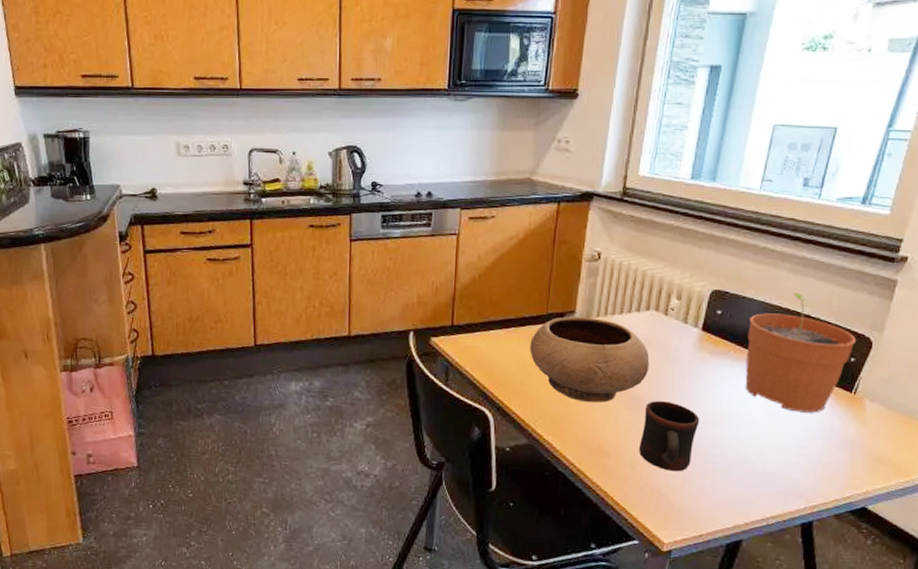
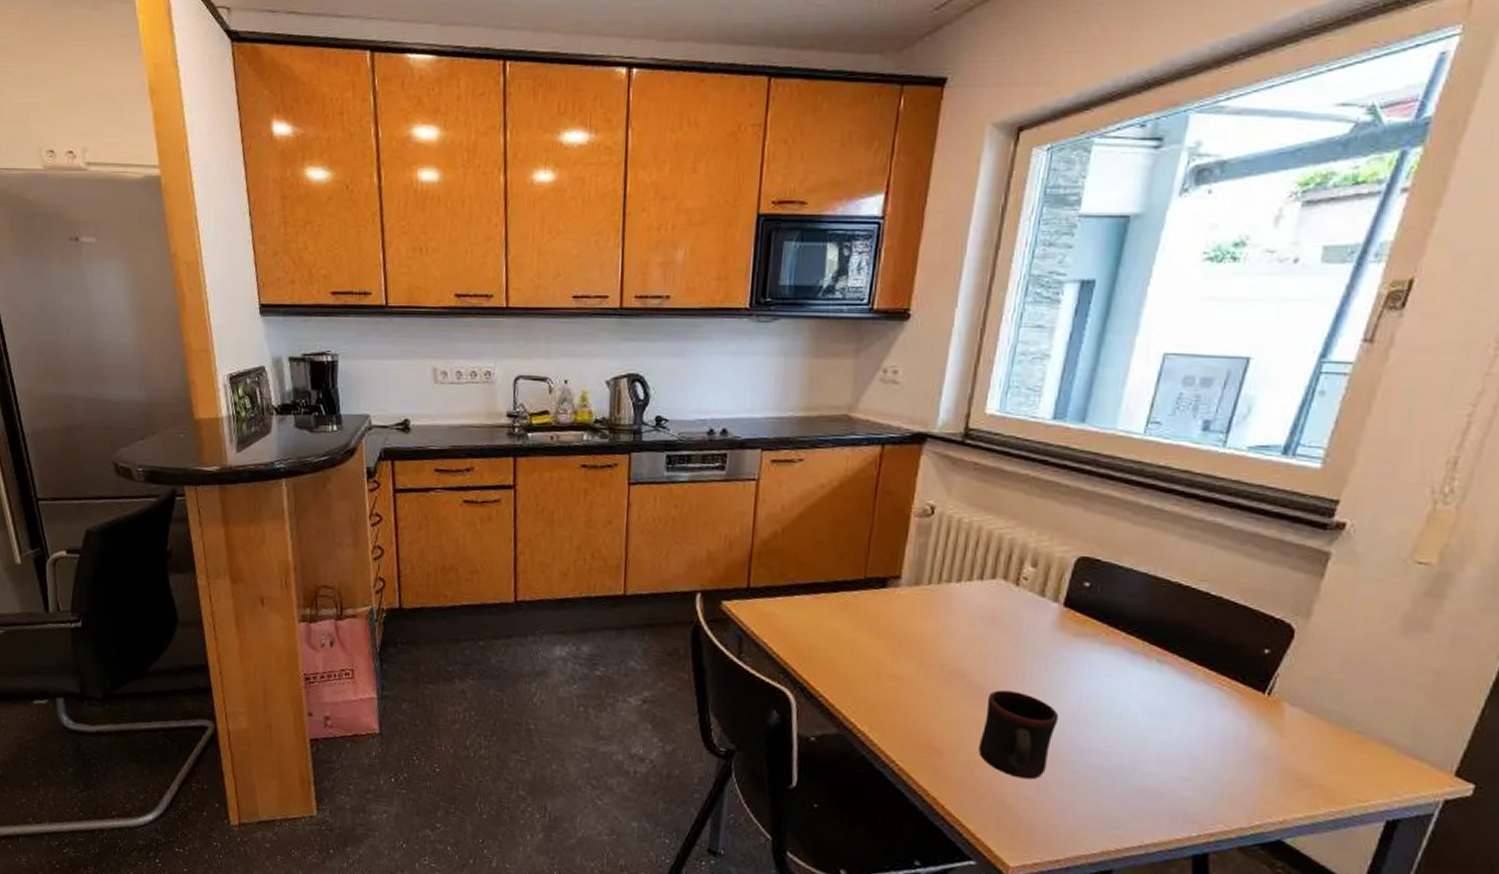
bowl: present [530,316,650,403] -> none [843,582,995,689]
plant pot: present [745,293,857,413] -> none [1119,564,1273,716]

